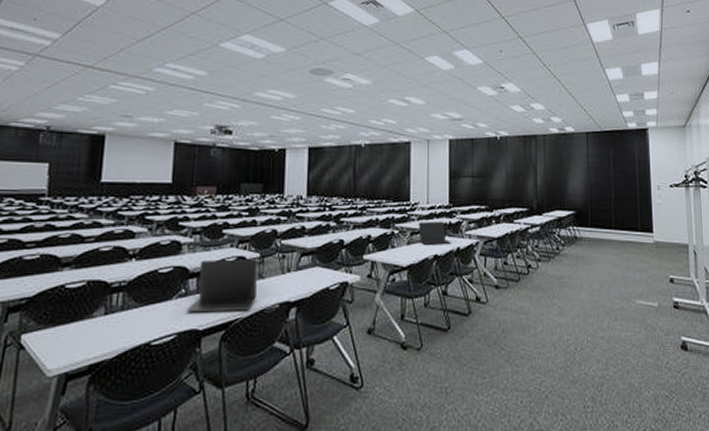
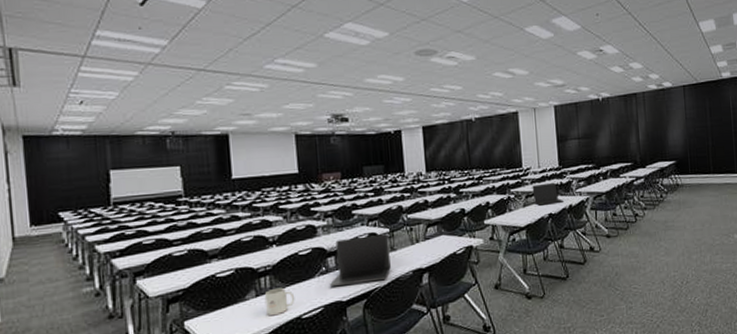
mug: none [112,307,147,339] -> present [264,287,295,316]

